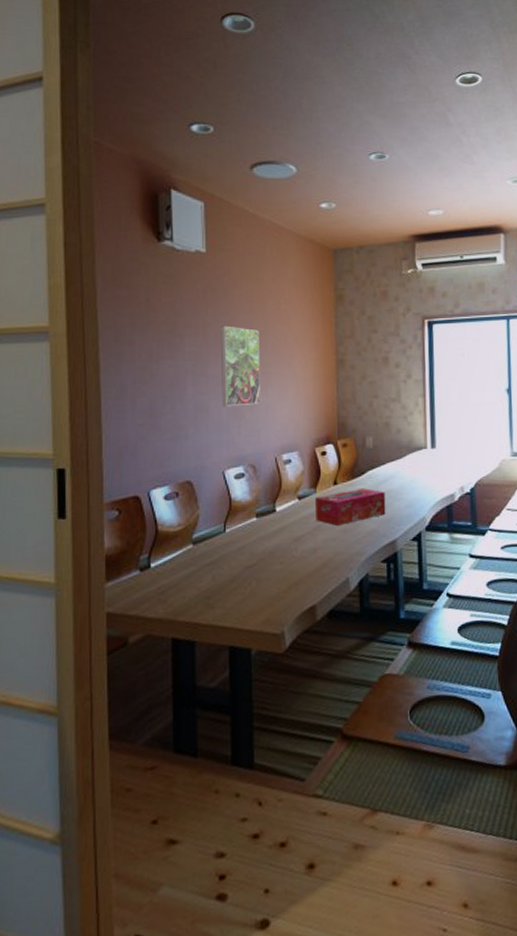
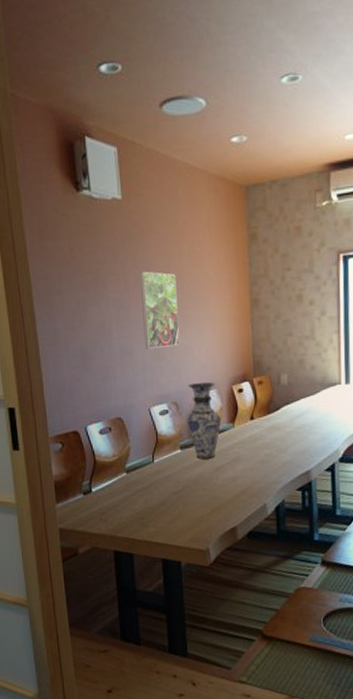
vase: none [264,444,303,529] -> present [186,382,222,460]
tissue box: present [315,488,386,526] -> none [234,423,301,457]

